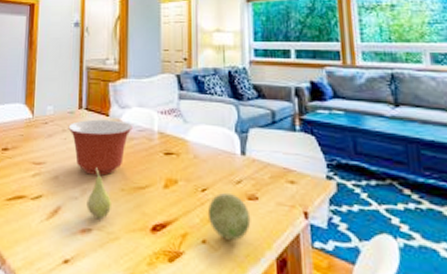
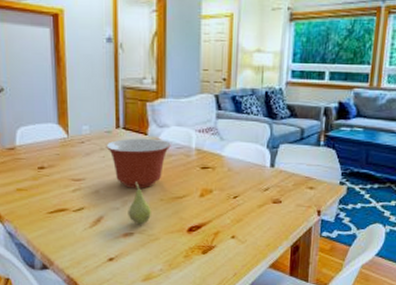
decorative ball: present [207,192,251,241] -> none [237,198,274,236]

